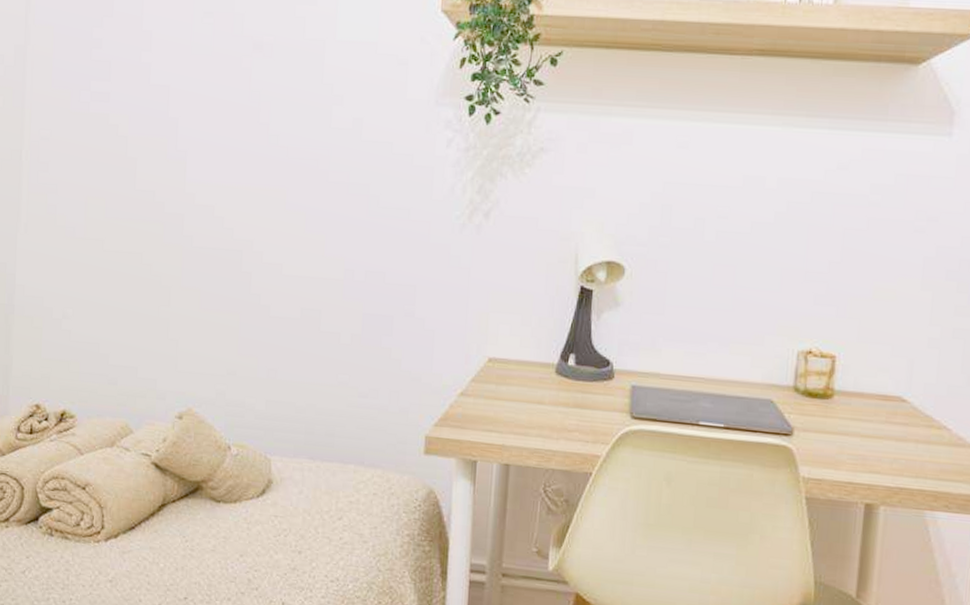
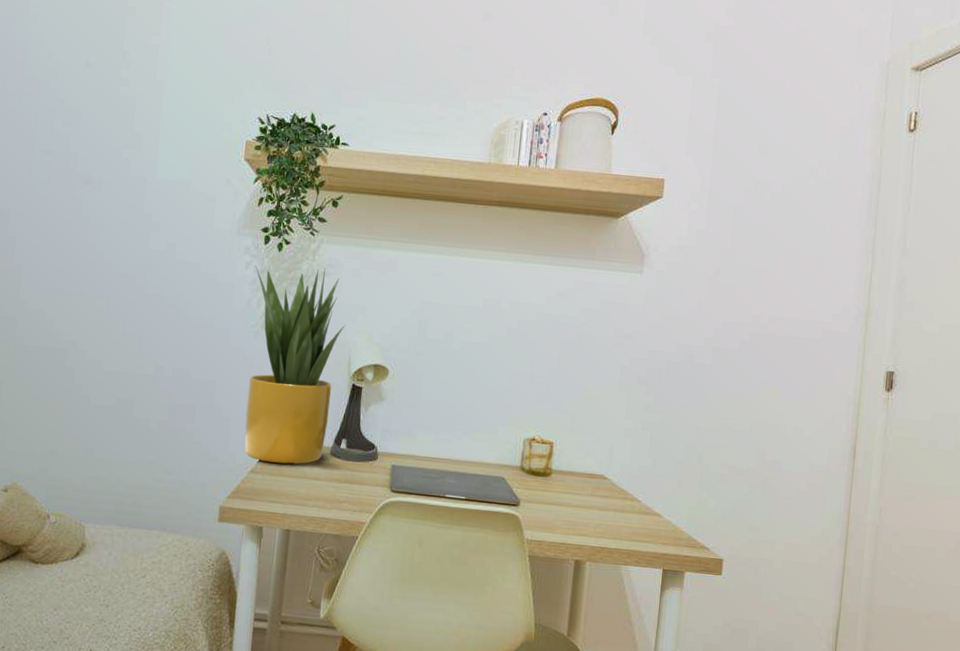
planter: none [452,143,571,385] -> present [244,266,346,464]

